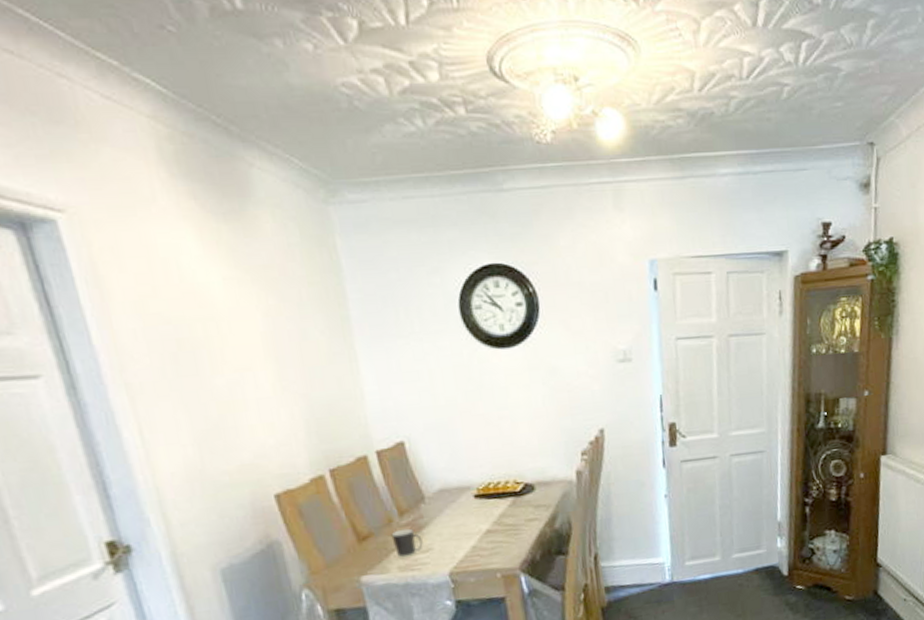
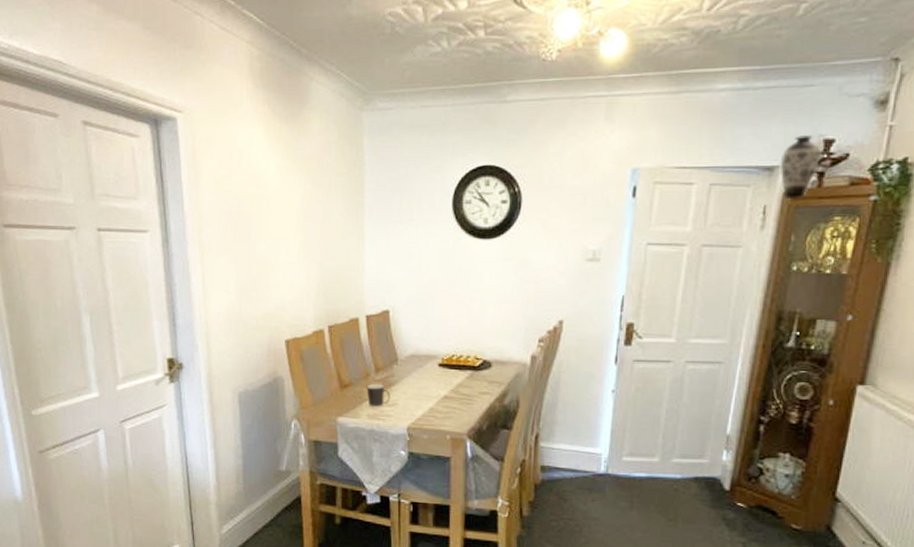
decorative vase: none [787,219,821,283] -> present [780,135,820,198]

